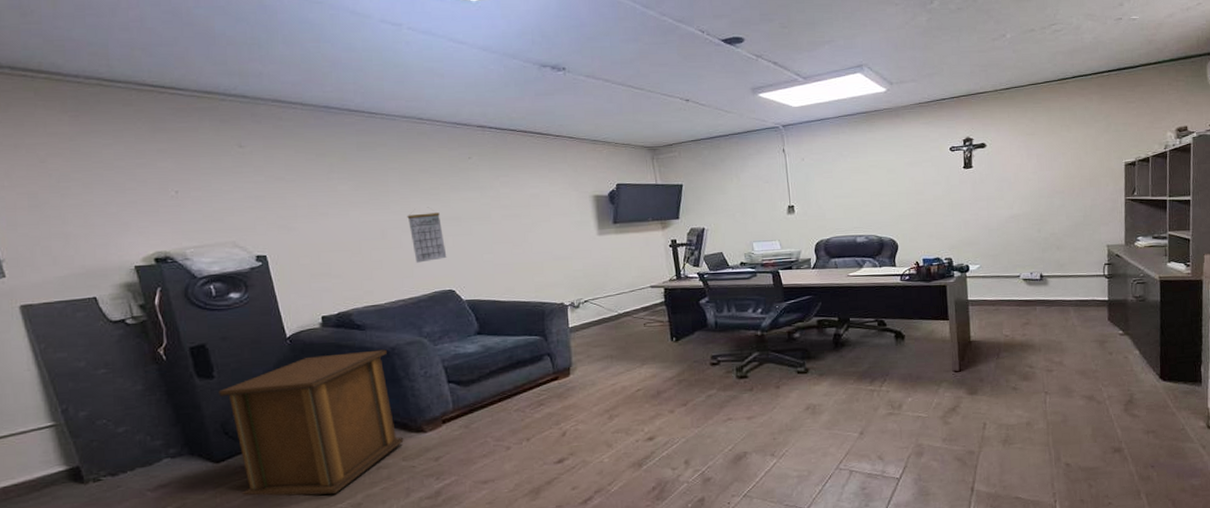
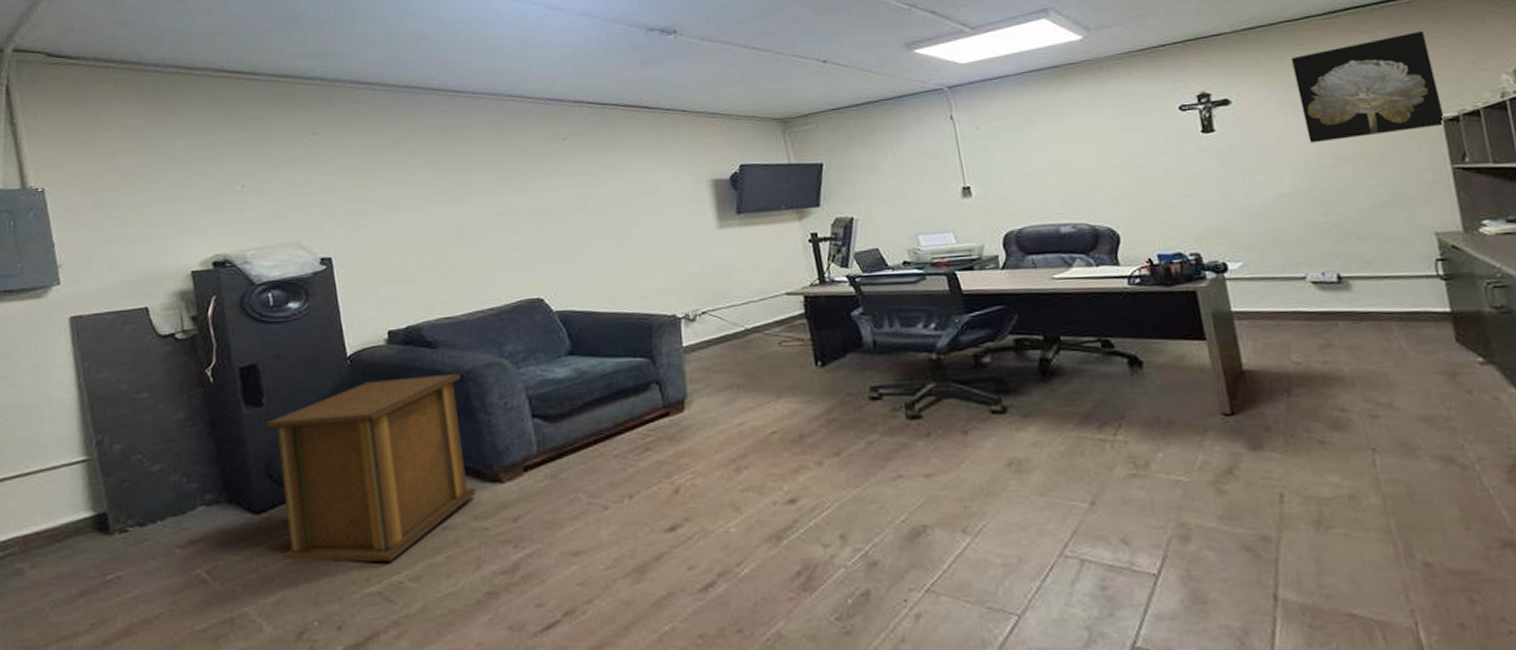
calendar: present [407,212,447,263] -> none [491,204,535,265]
wall art: none [1032,97,1127,179] -> present [1291,31,1446,143]

